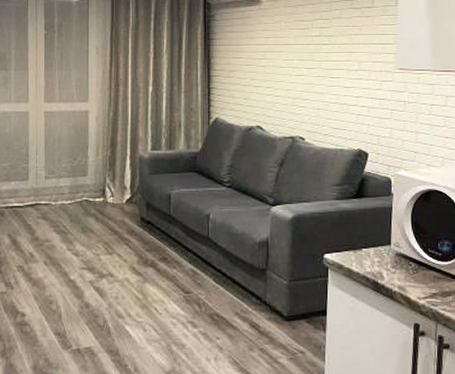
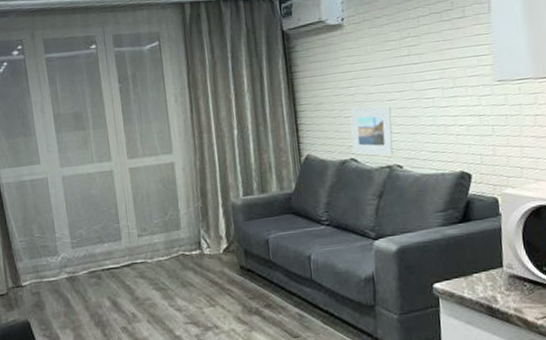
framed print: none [259,79,299,127] -> present [349,106,394,156]

